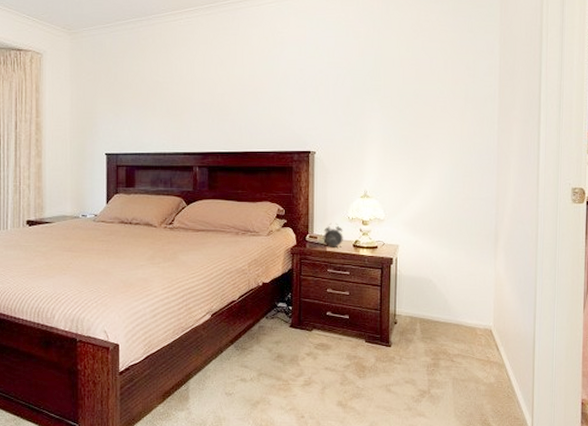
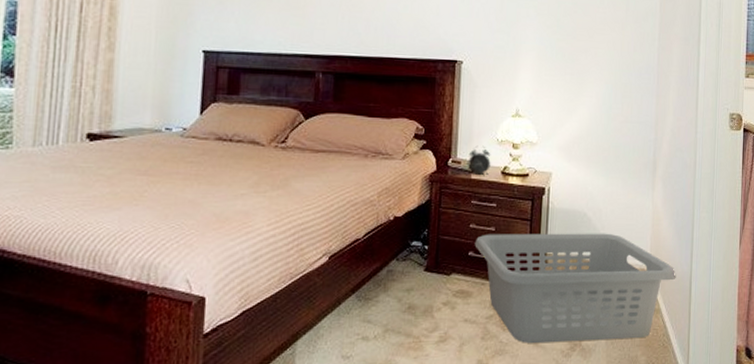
laundry basket: none [332,297,520,389] -> present [474,233,676,343]

